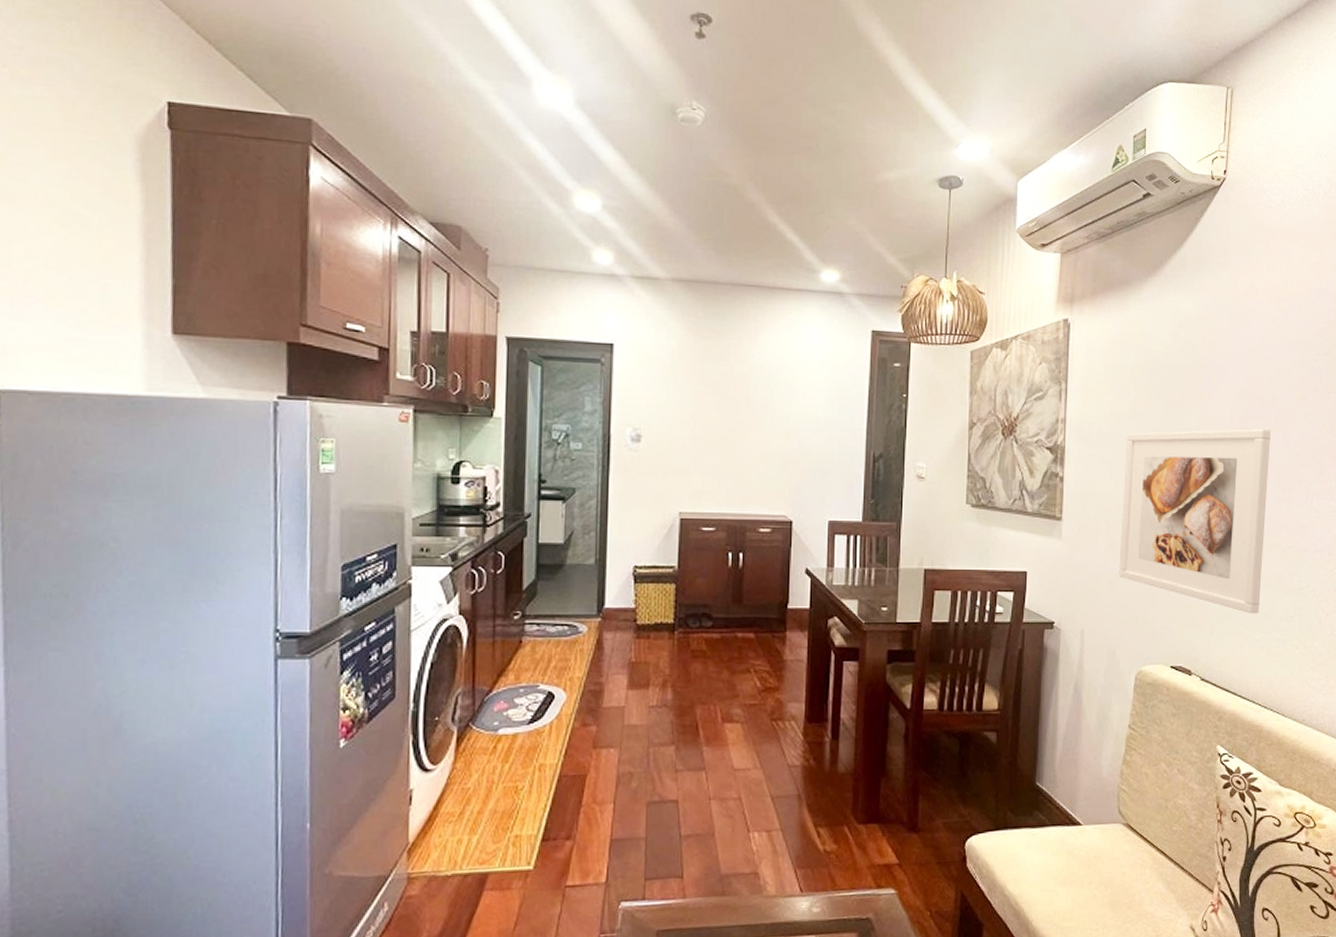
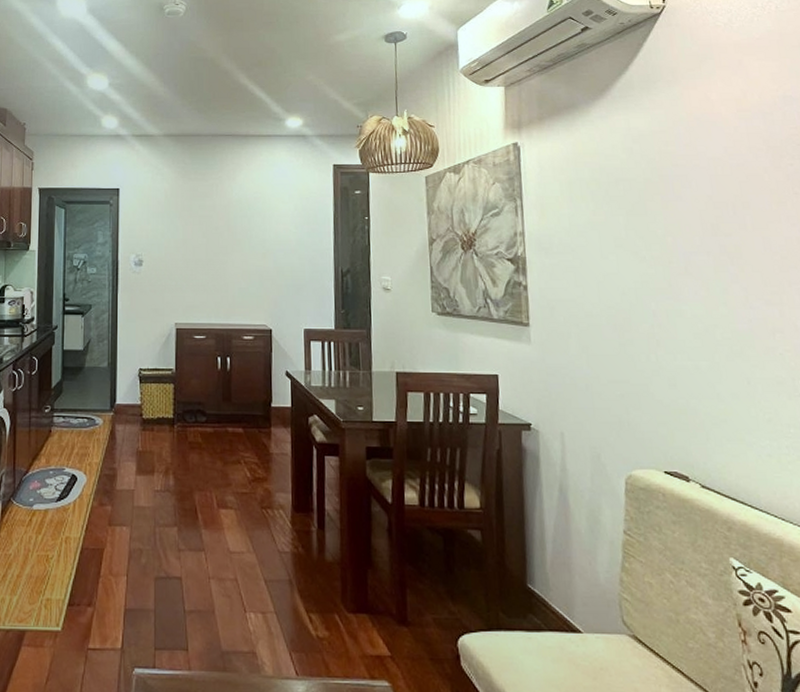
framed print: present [1119,428,1270,614] -> none [589,233,761,420]

